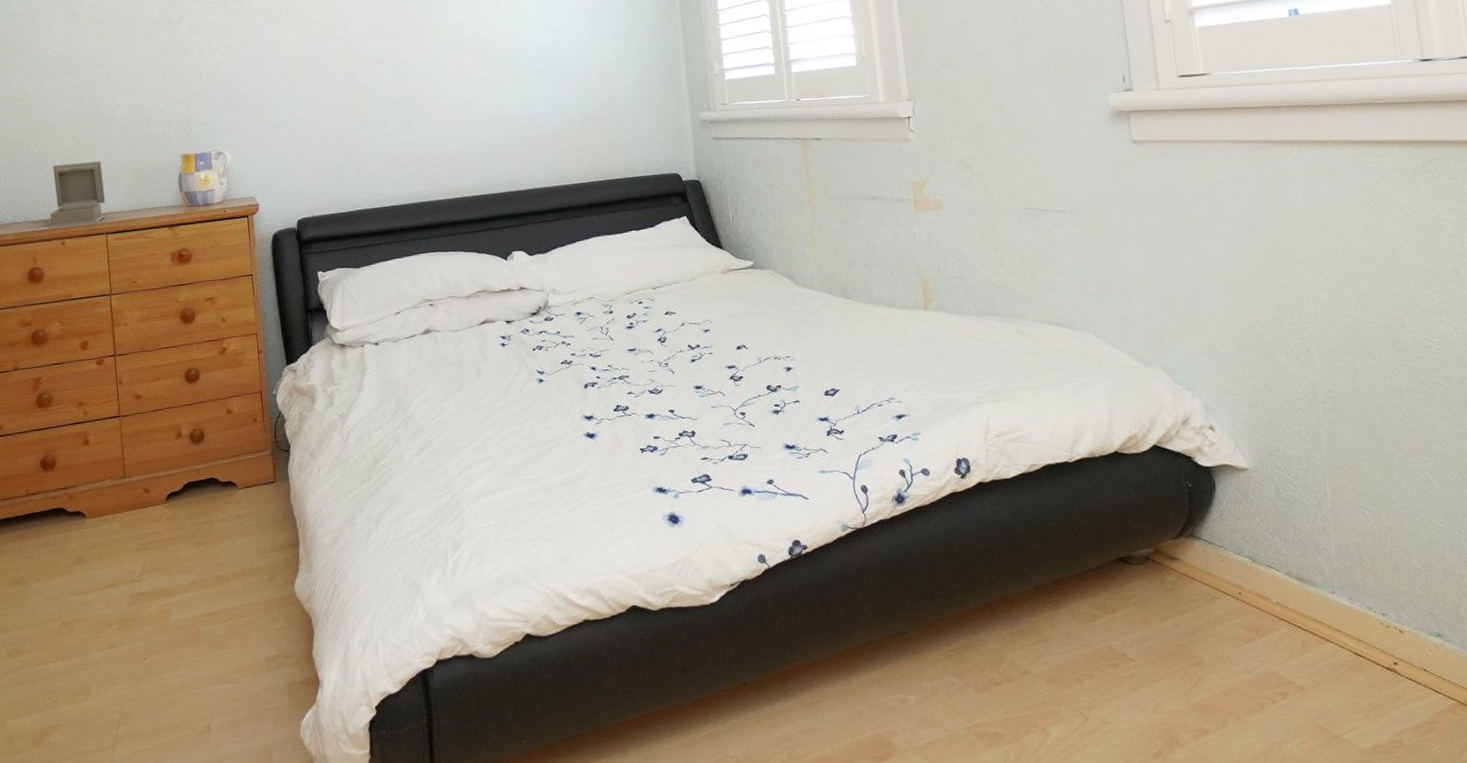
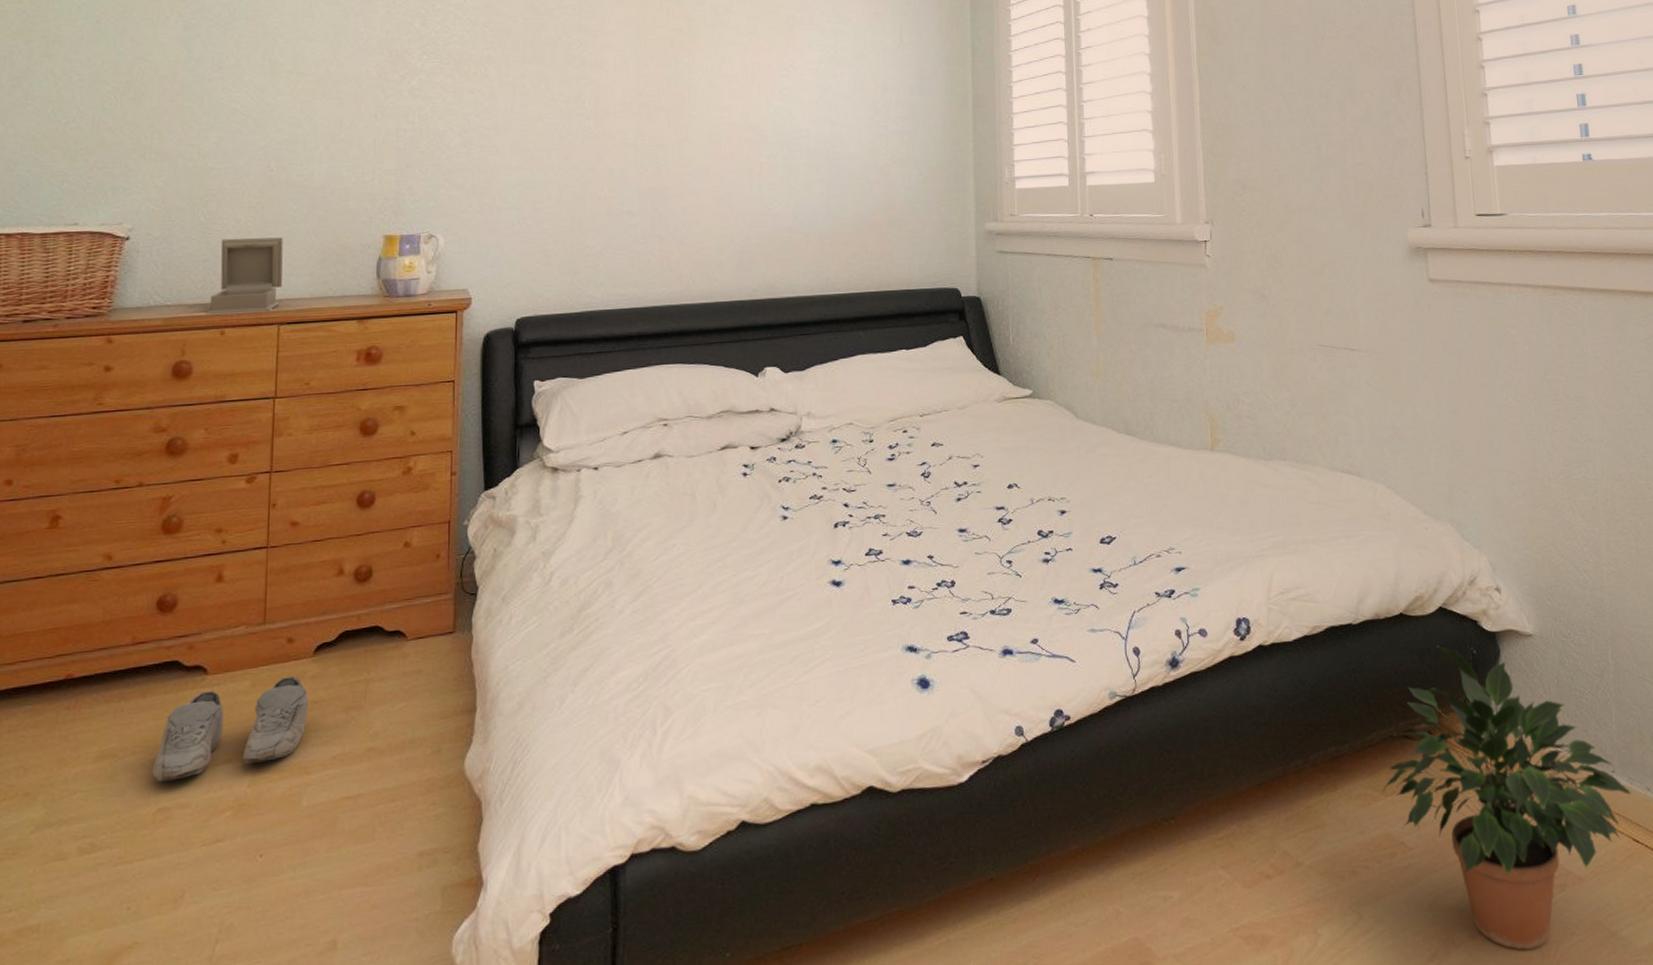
shoe: none [54,518,167,602] -> present [152,675,309,782]
potted plant: none [1102,480,1353,750] -> present [1380,646,1632,950]

